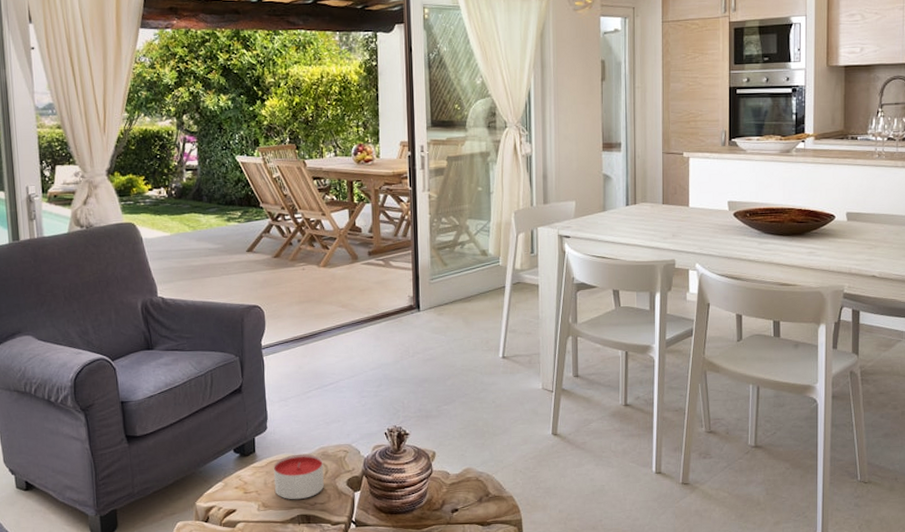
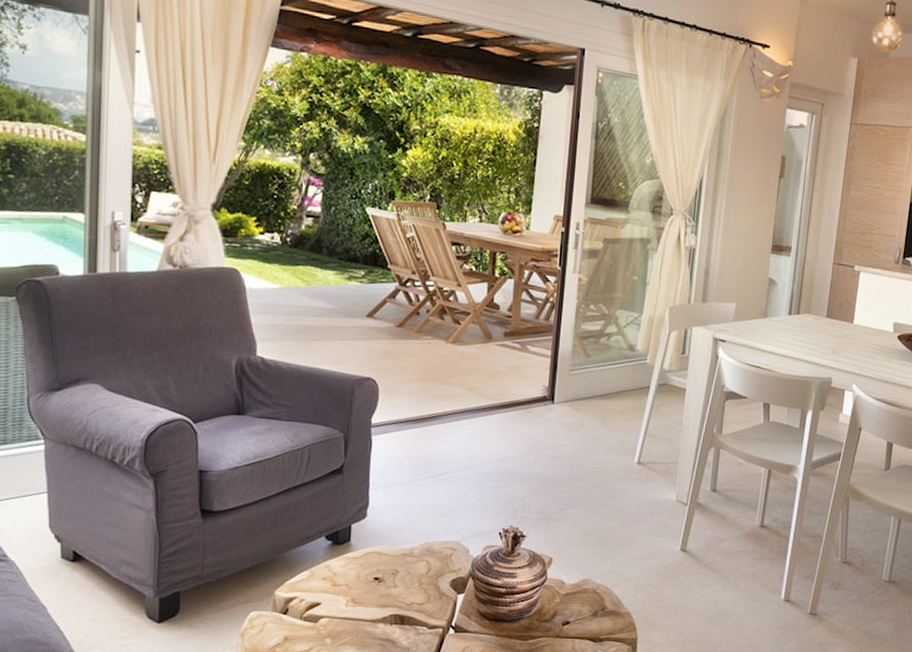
candle: present [273,453,324,500] -> none [367,547,426,598]

